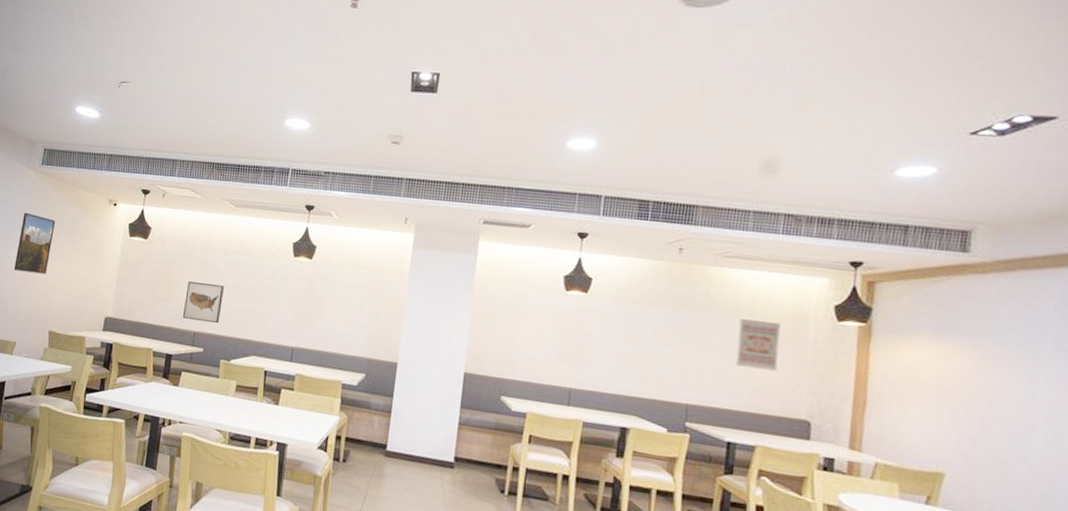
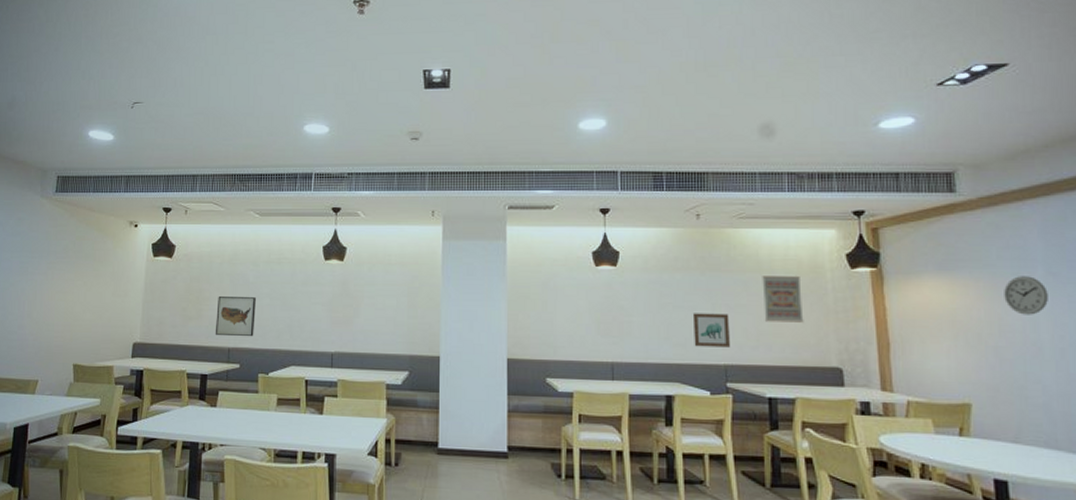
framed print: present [14,212,56,275] -> none [32,243,74,305]
wall art: none [657,349,699,387] -> present [692,313,730,348]
wall clock: none [1002,348,1054,391] -> present [1004,276,1048,315]

